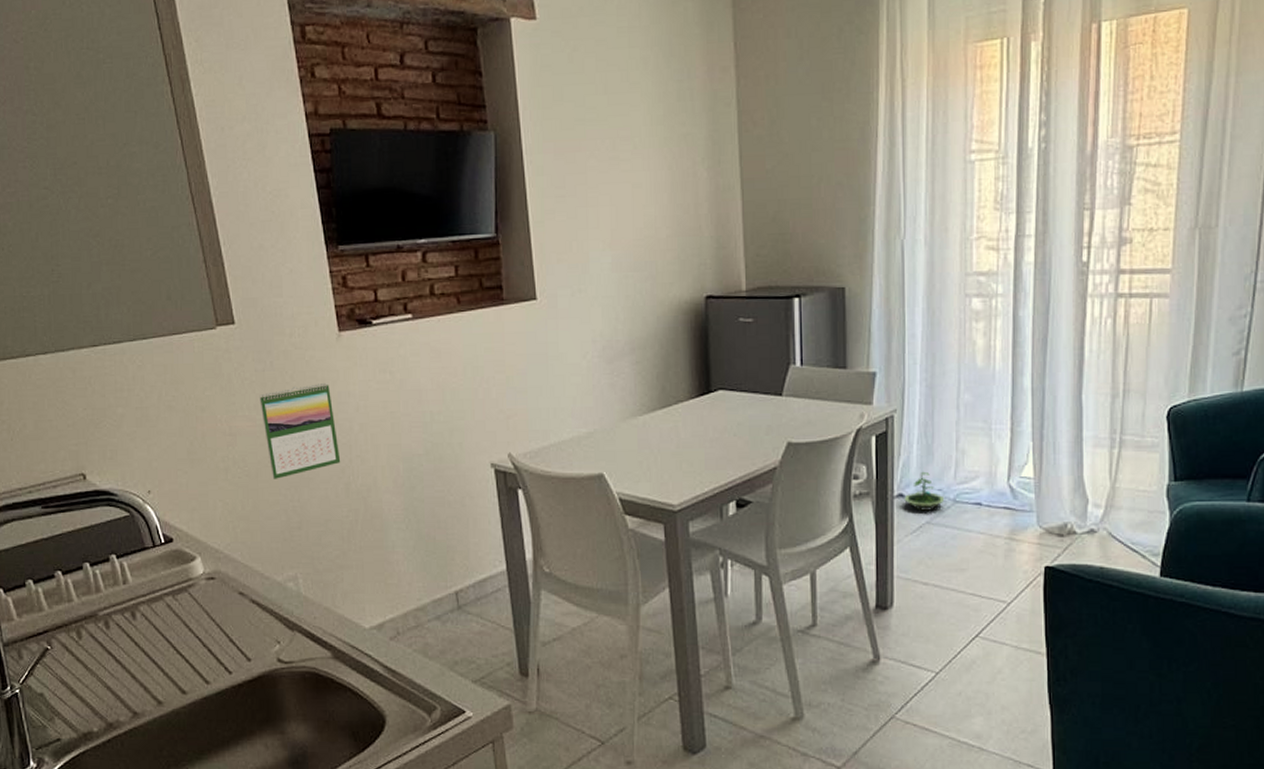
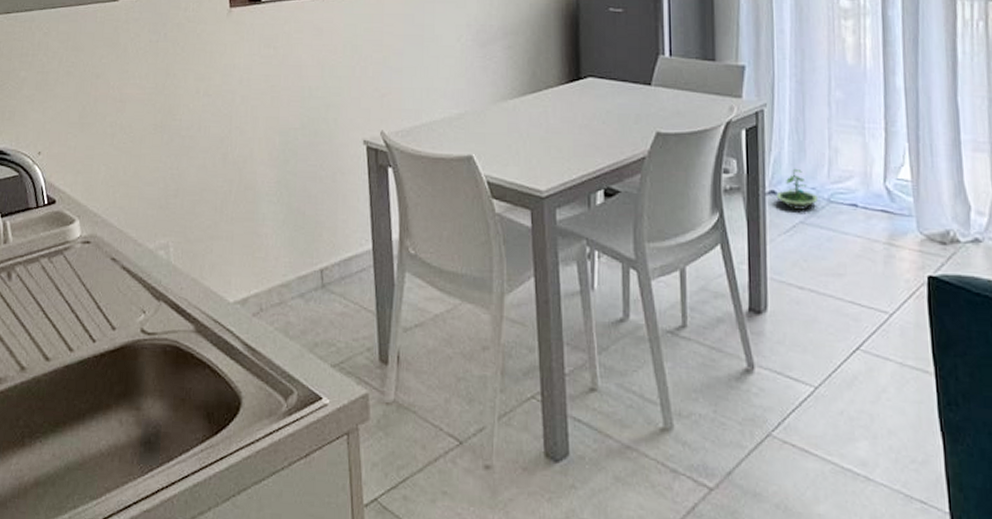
calendar: present [259,382,341,479] -> none [150,55,221,146]

